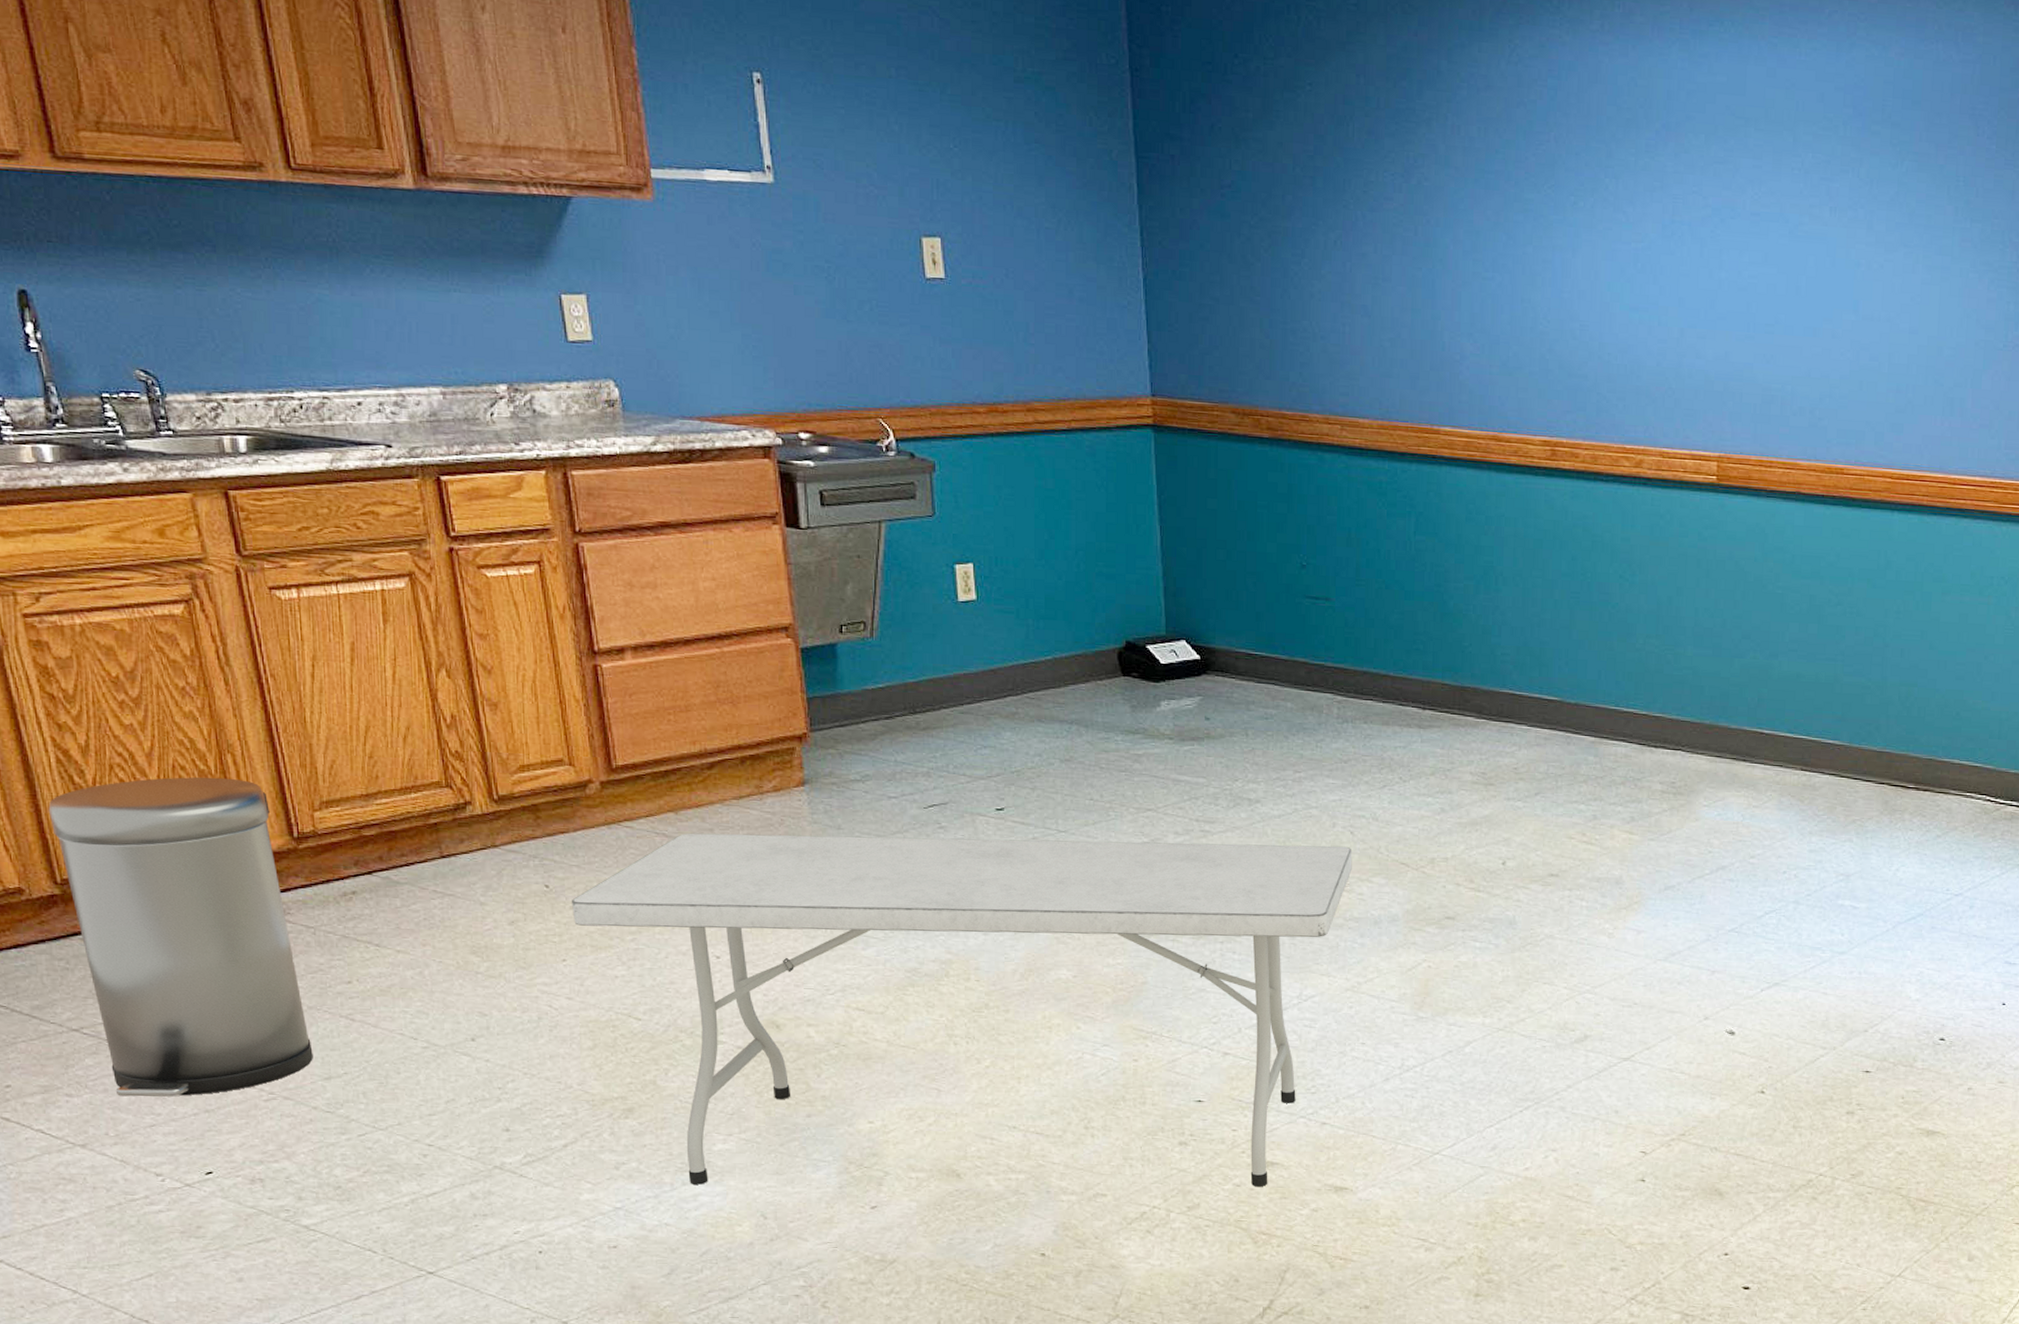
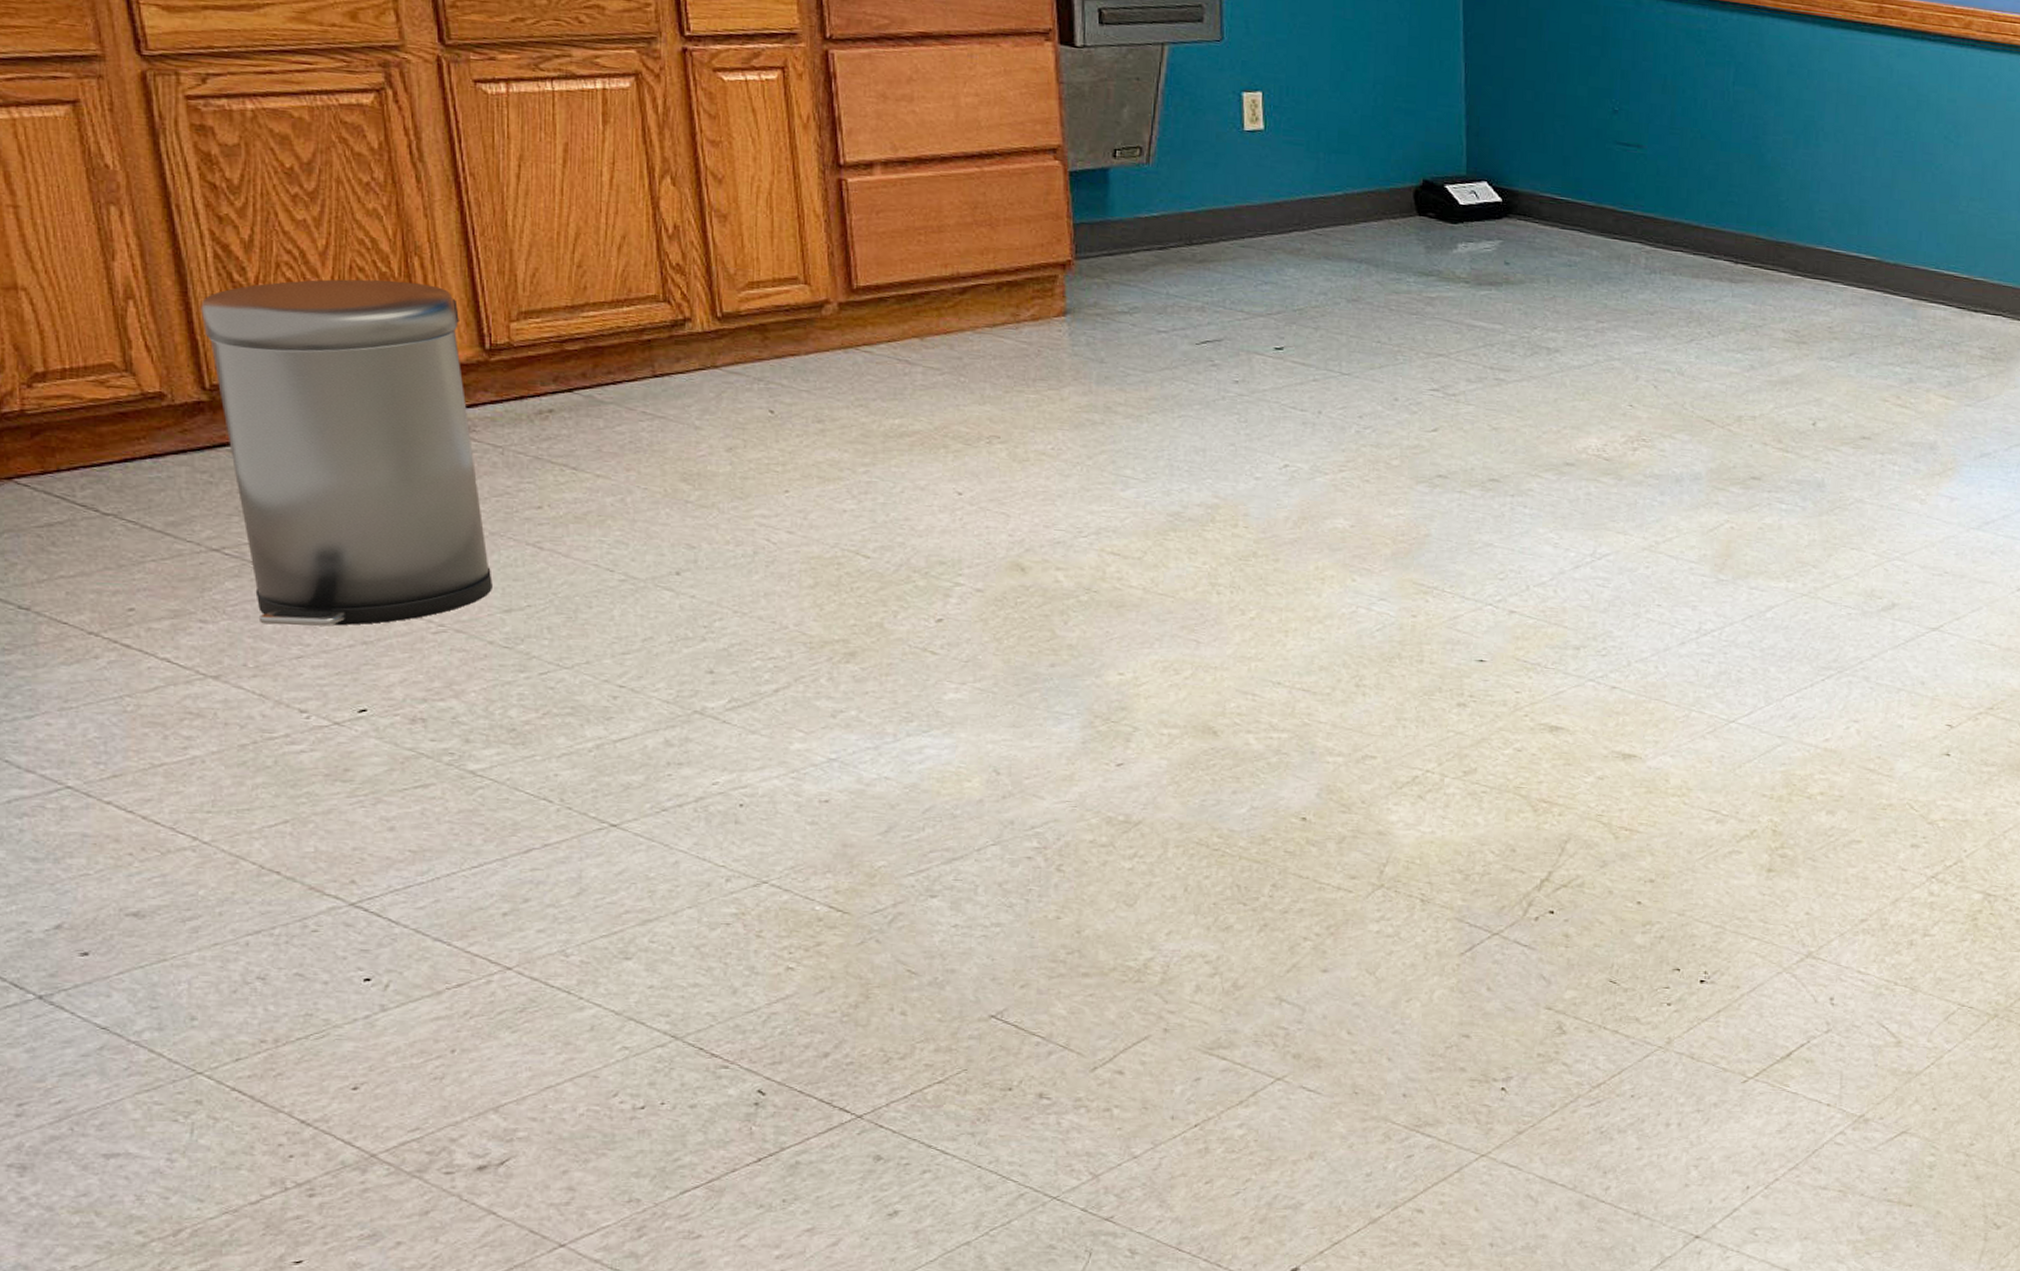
folding table: present [571,833,1352,1187] -> none [798,360,1655,753]

